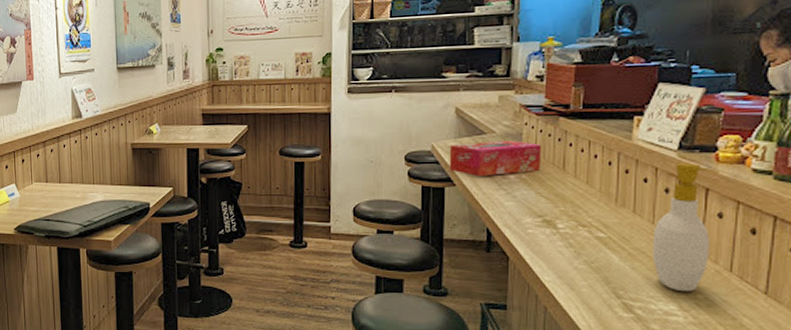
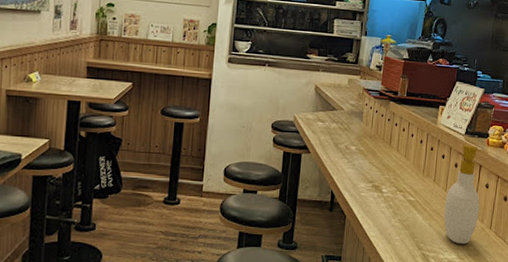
tissue box: present [449,140,542,177] -> none [306,117,376,147]

